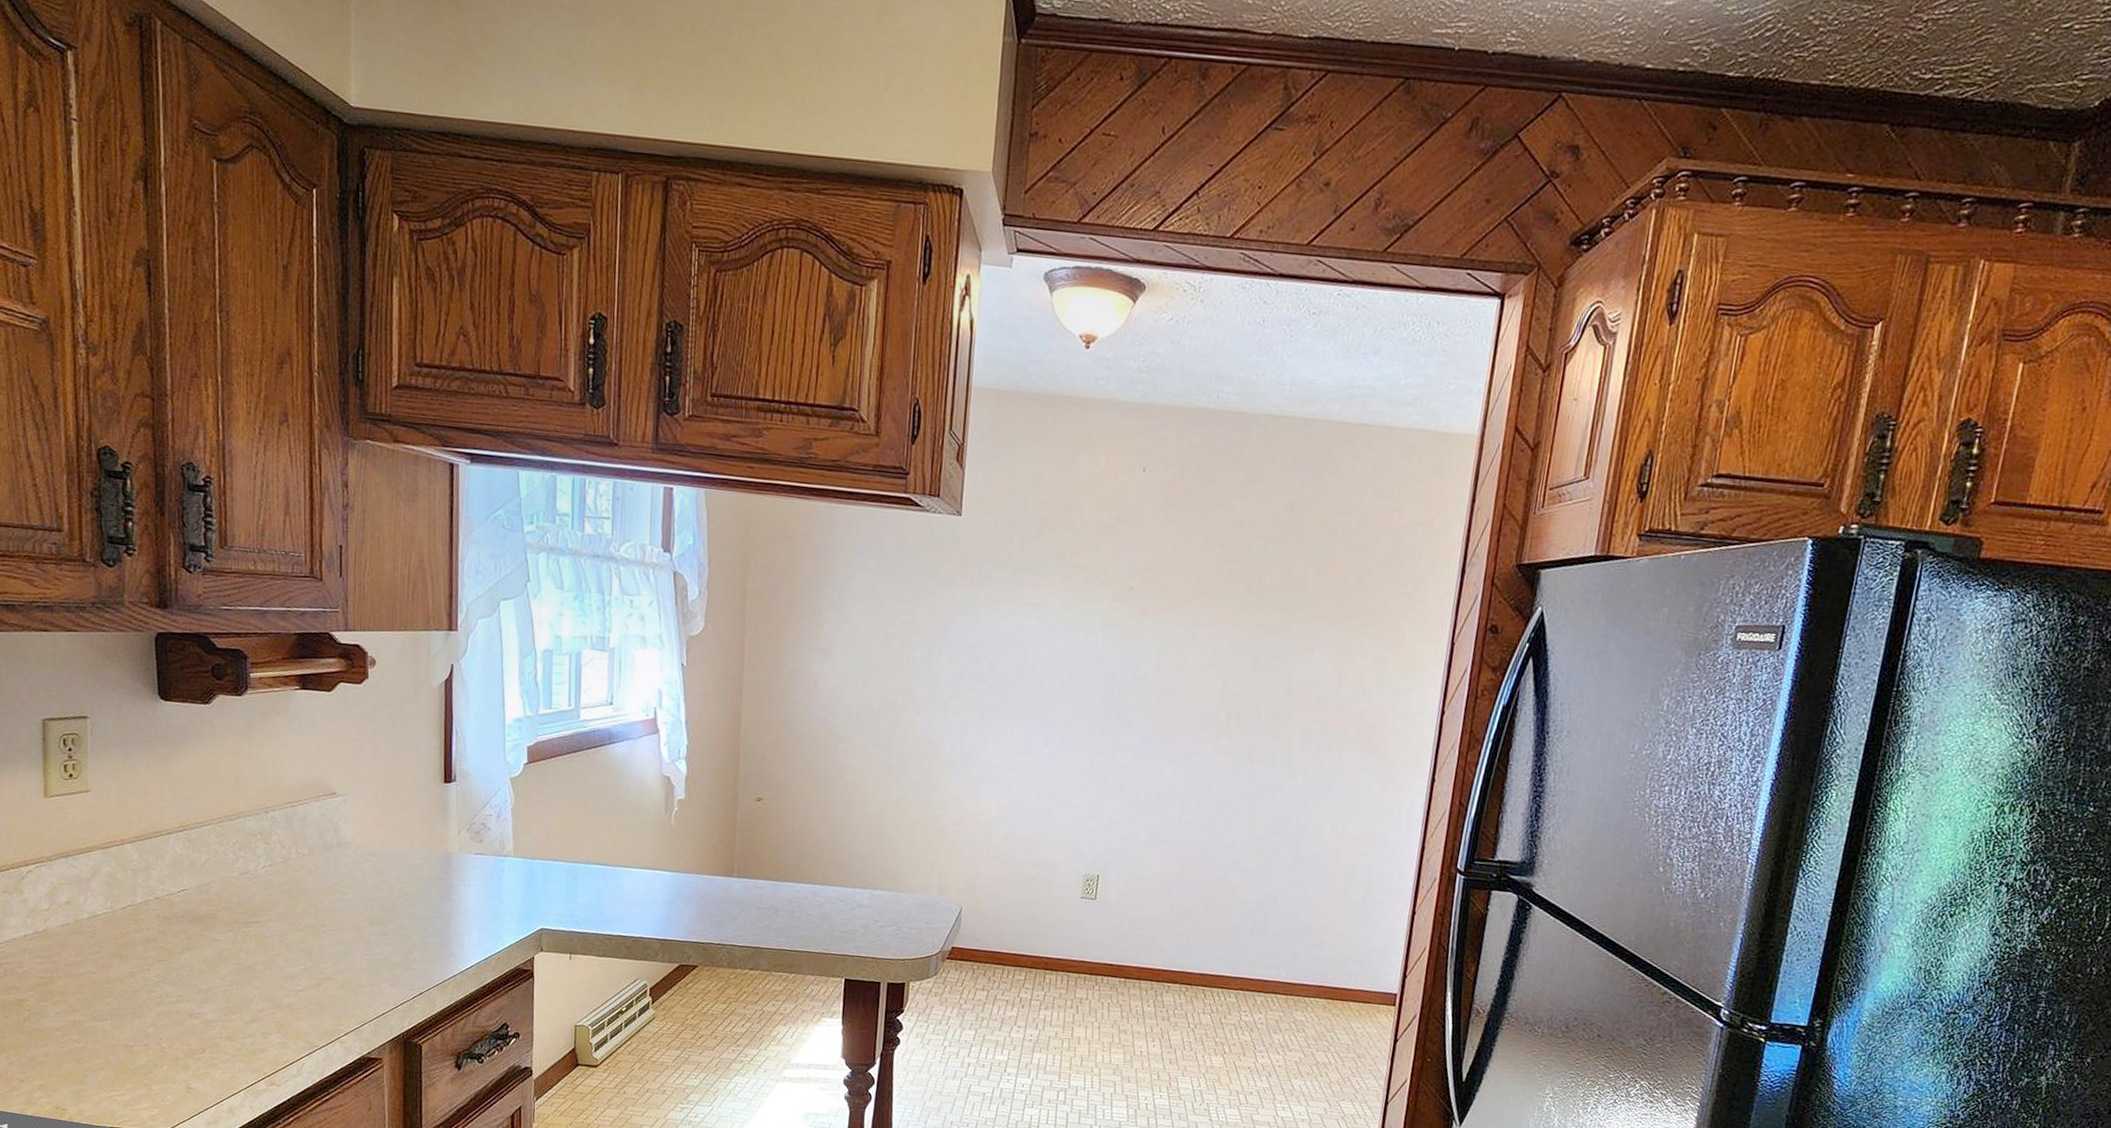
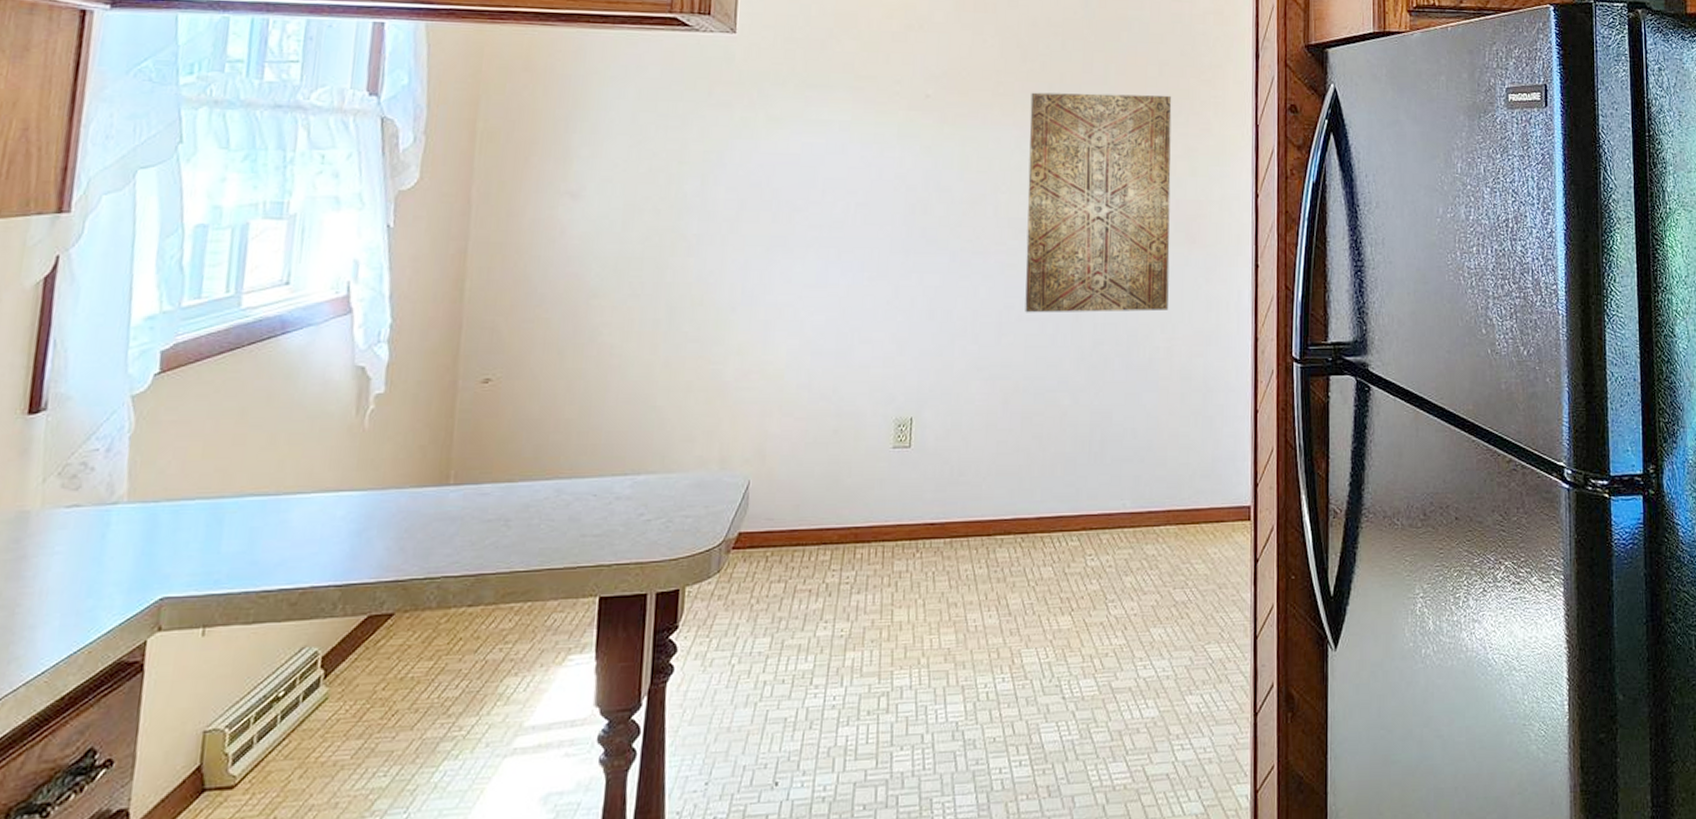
wall art: none [1205,592,1368,811] -> present [1025,92,1172,313]

